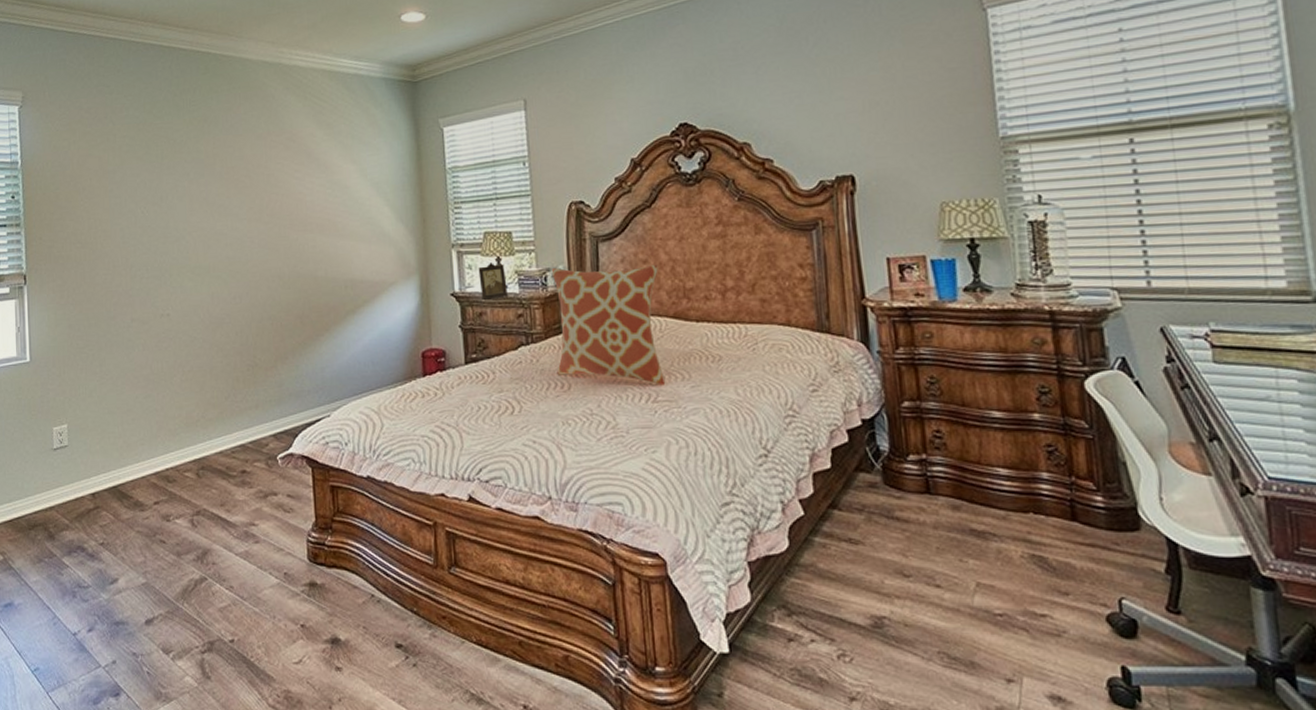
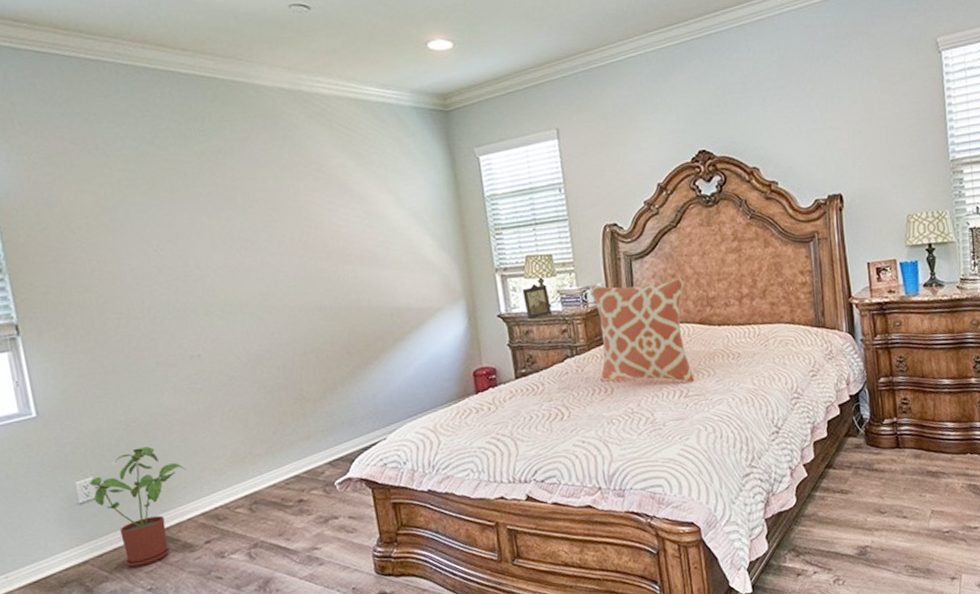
house plant: none [64,400,145,519] -> present [89,446,186,568]

